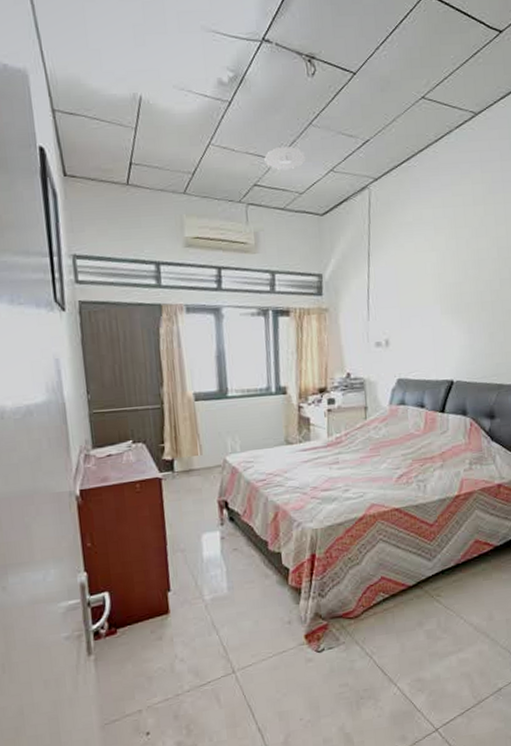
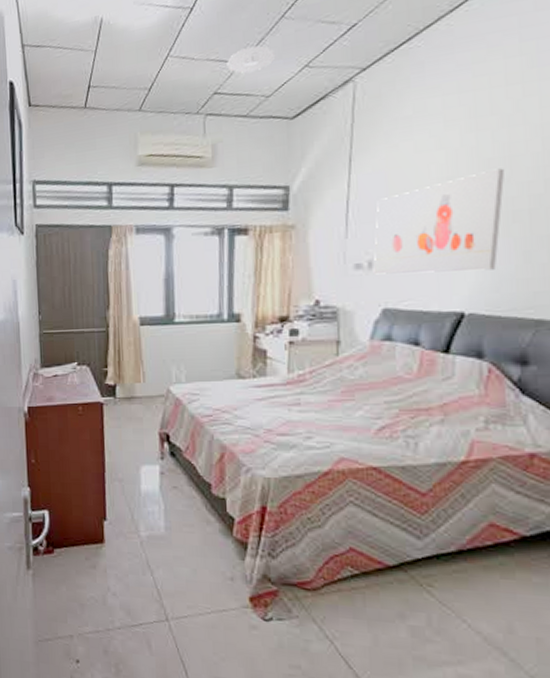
wall art: none [389,269,476,351] -> present [373,168,505,275]

